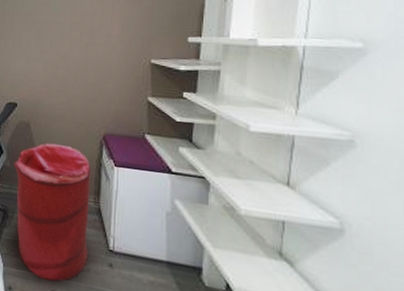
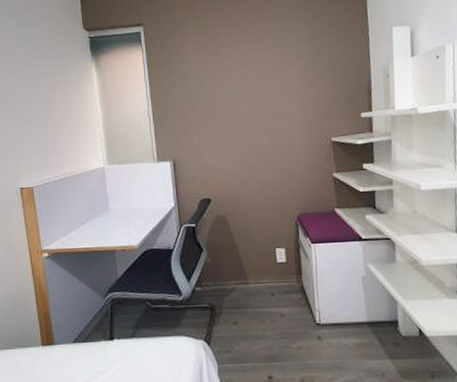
laundry hamper: present [14,143,91,282] -> none [216,232,298,367]

